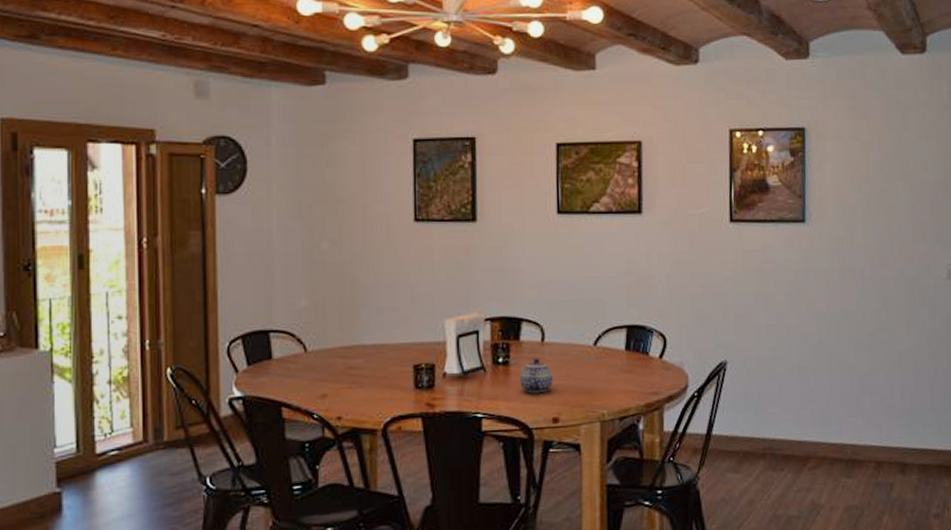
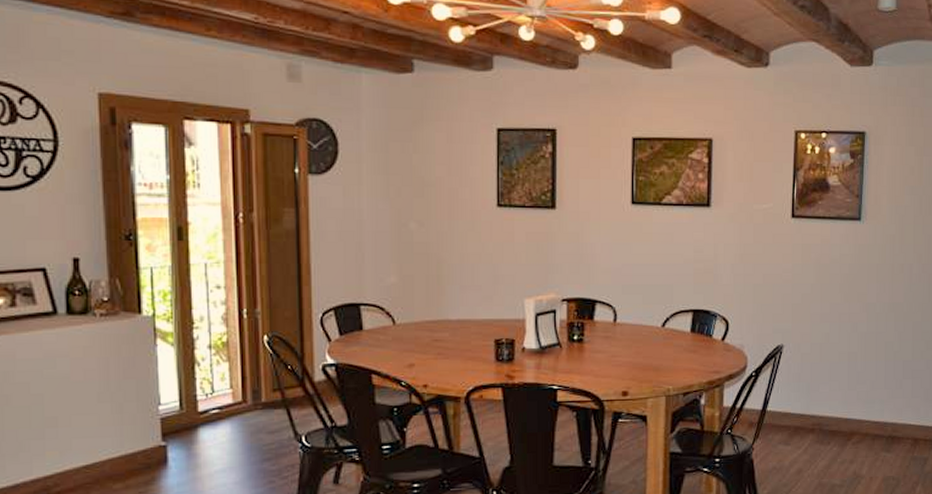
teapot: present [520,358,553,394] -> none [593,336,623,369]

